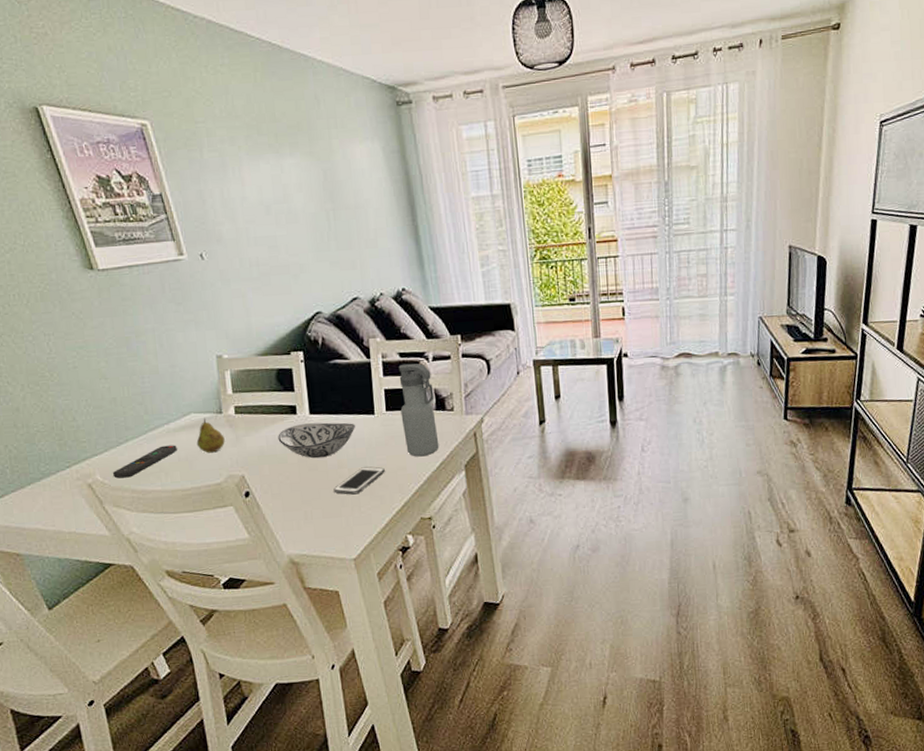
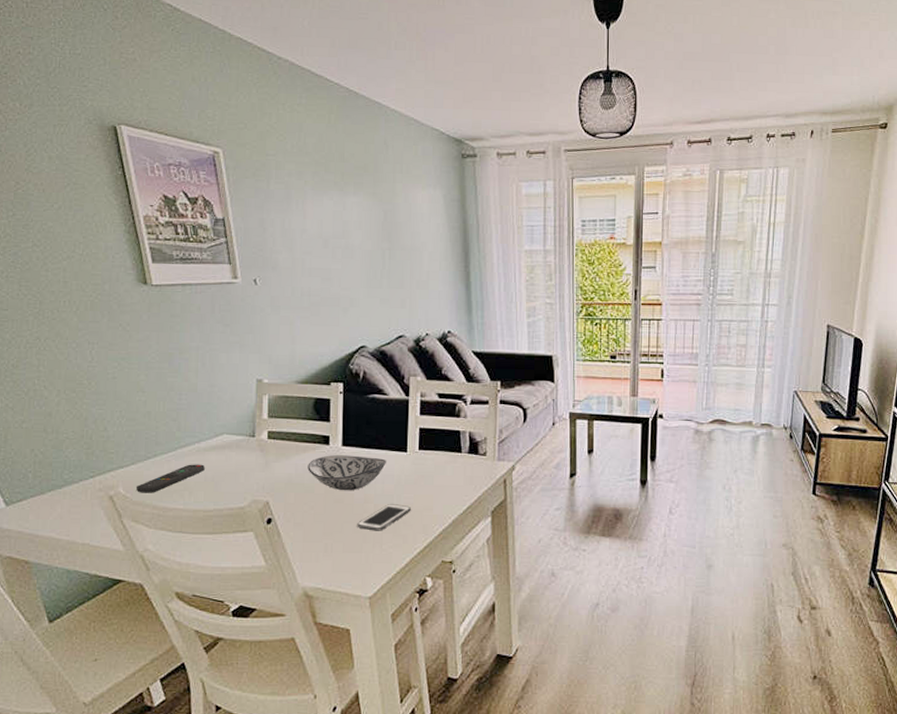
fruit: present [196,418,225,453] -> none [225,440,254,476]
water bottle: present [398,363,439,457] -> none [433,404,468,499]

